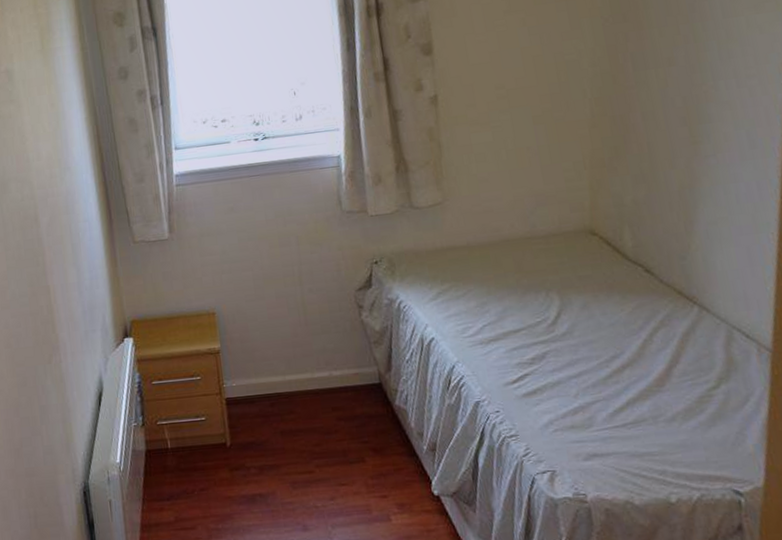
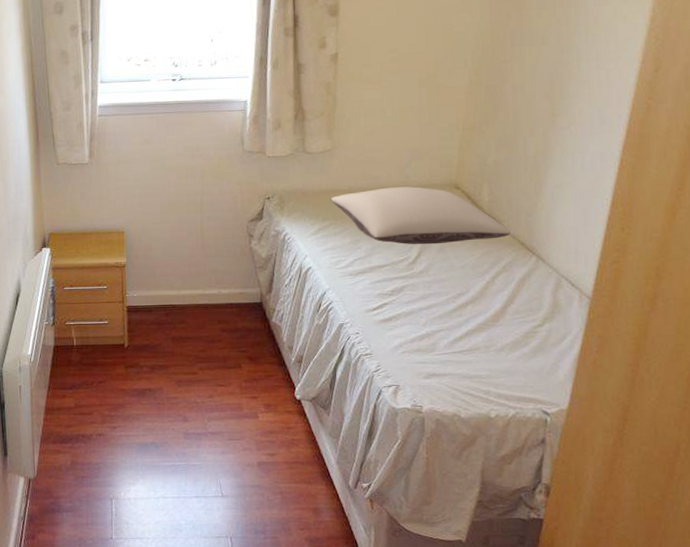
pillow: none [447,236,664,304] -> present [330,186,510,245]

